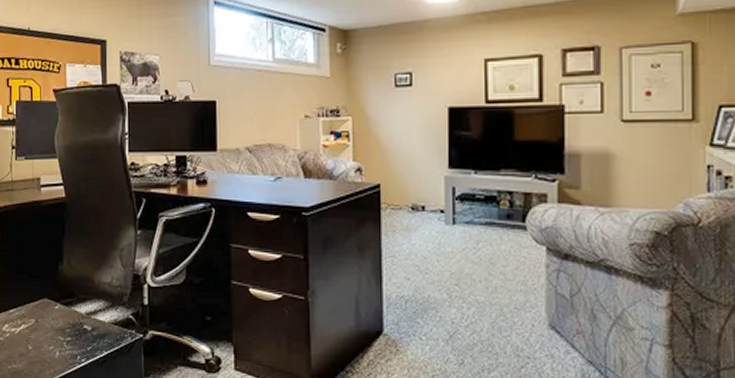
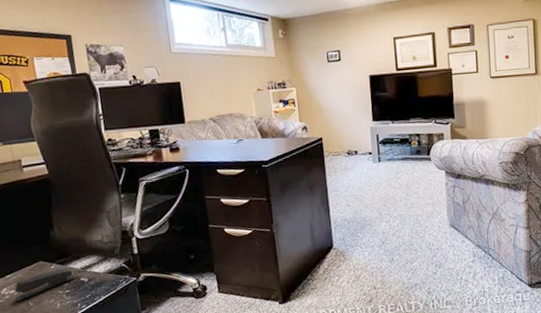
stapler: none [15,310,79,342] -> present [14,267,76,302]

